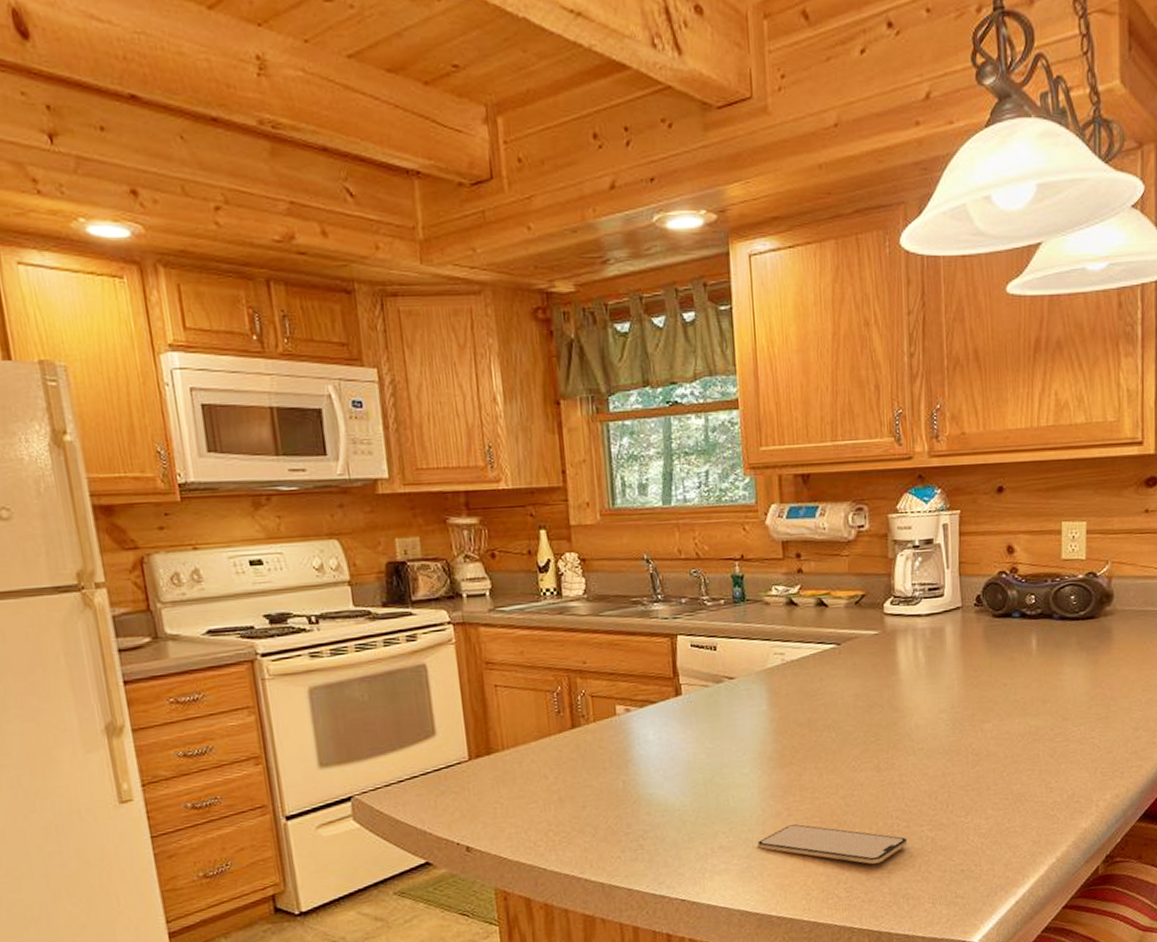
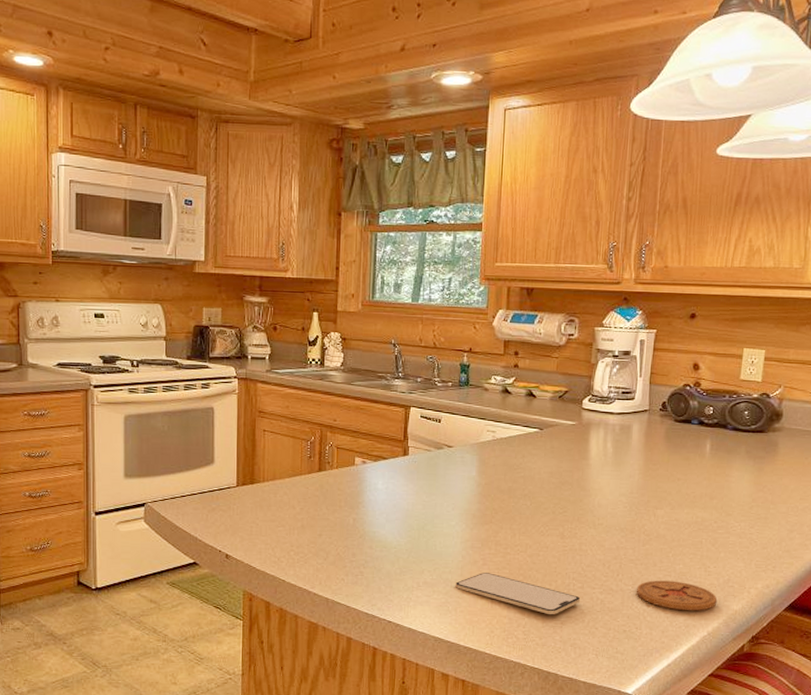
coaster: none [971,804,1063,838] -> present [637,580,718,611]

